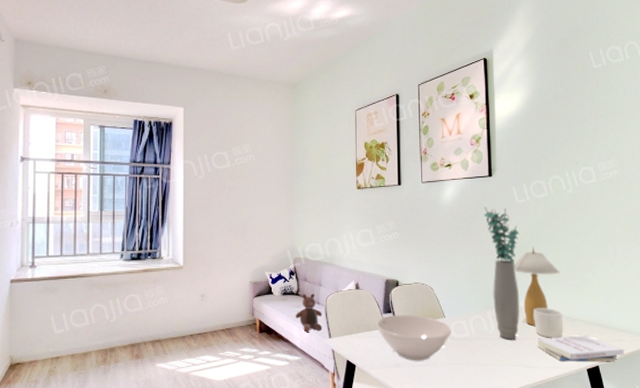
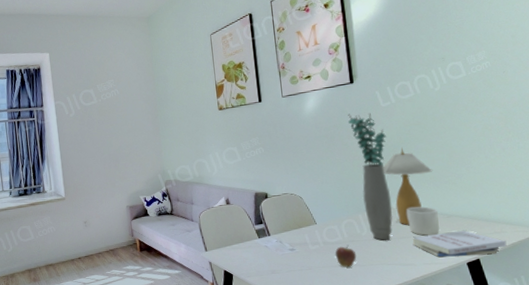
stuffed bear: present [295,293,323,333] -> none [171,211,199,248]
bowl: present [376,314,451,360] -> none [249,223,324,266]
fruit: none [461,342,482,365] -> present [335,244,357,267]

